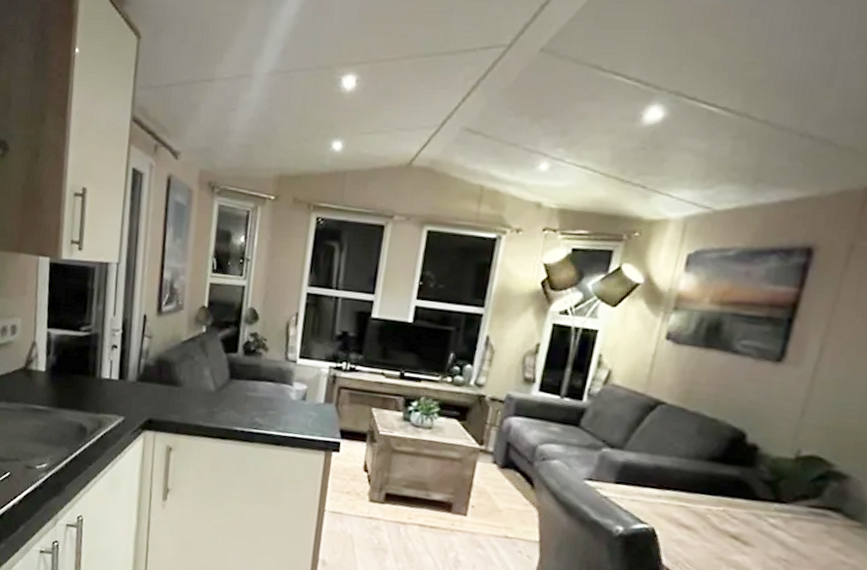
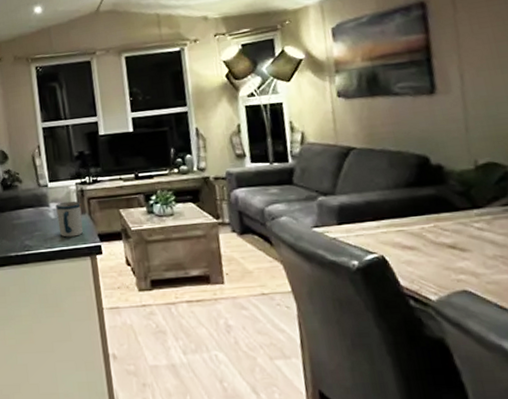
mug: none [297,384,330,427] -> present [56,201,83,237]

